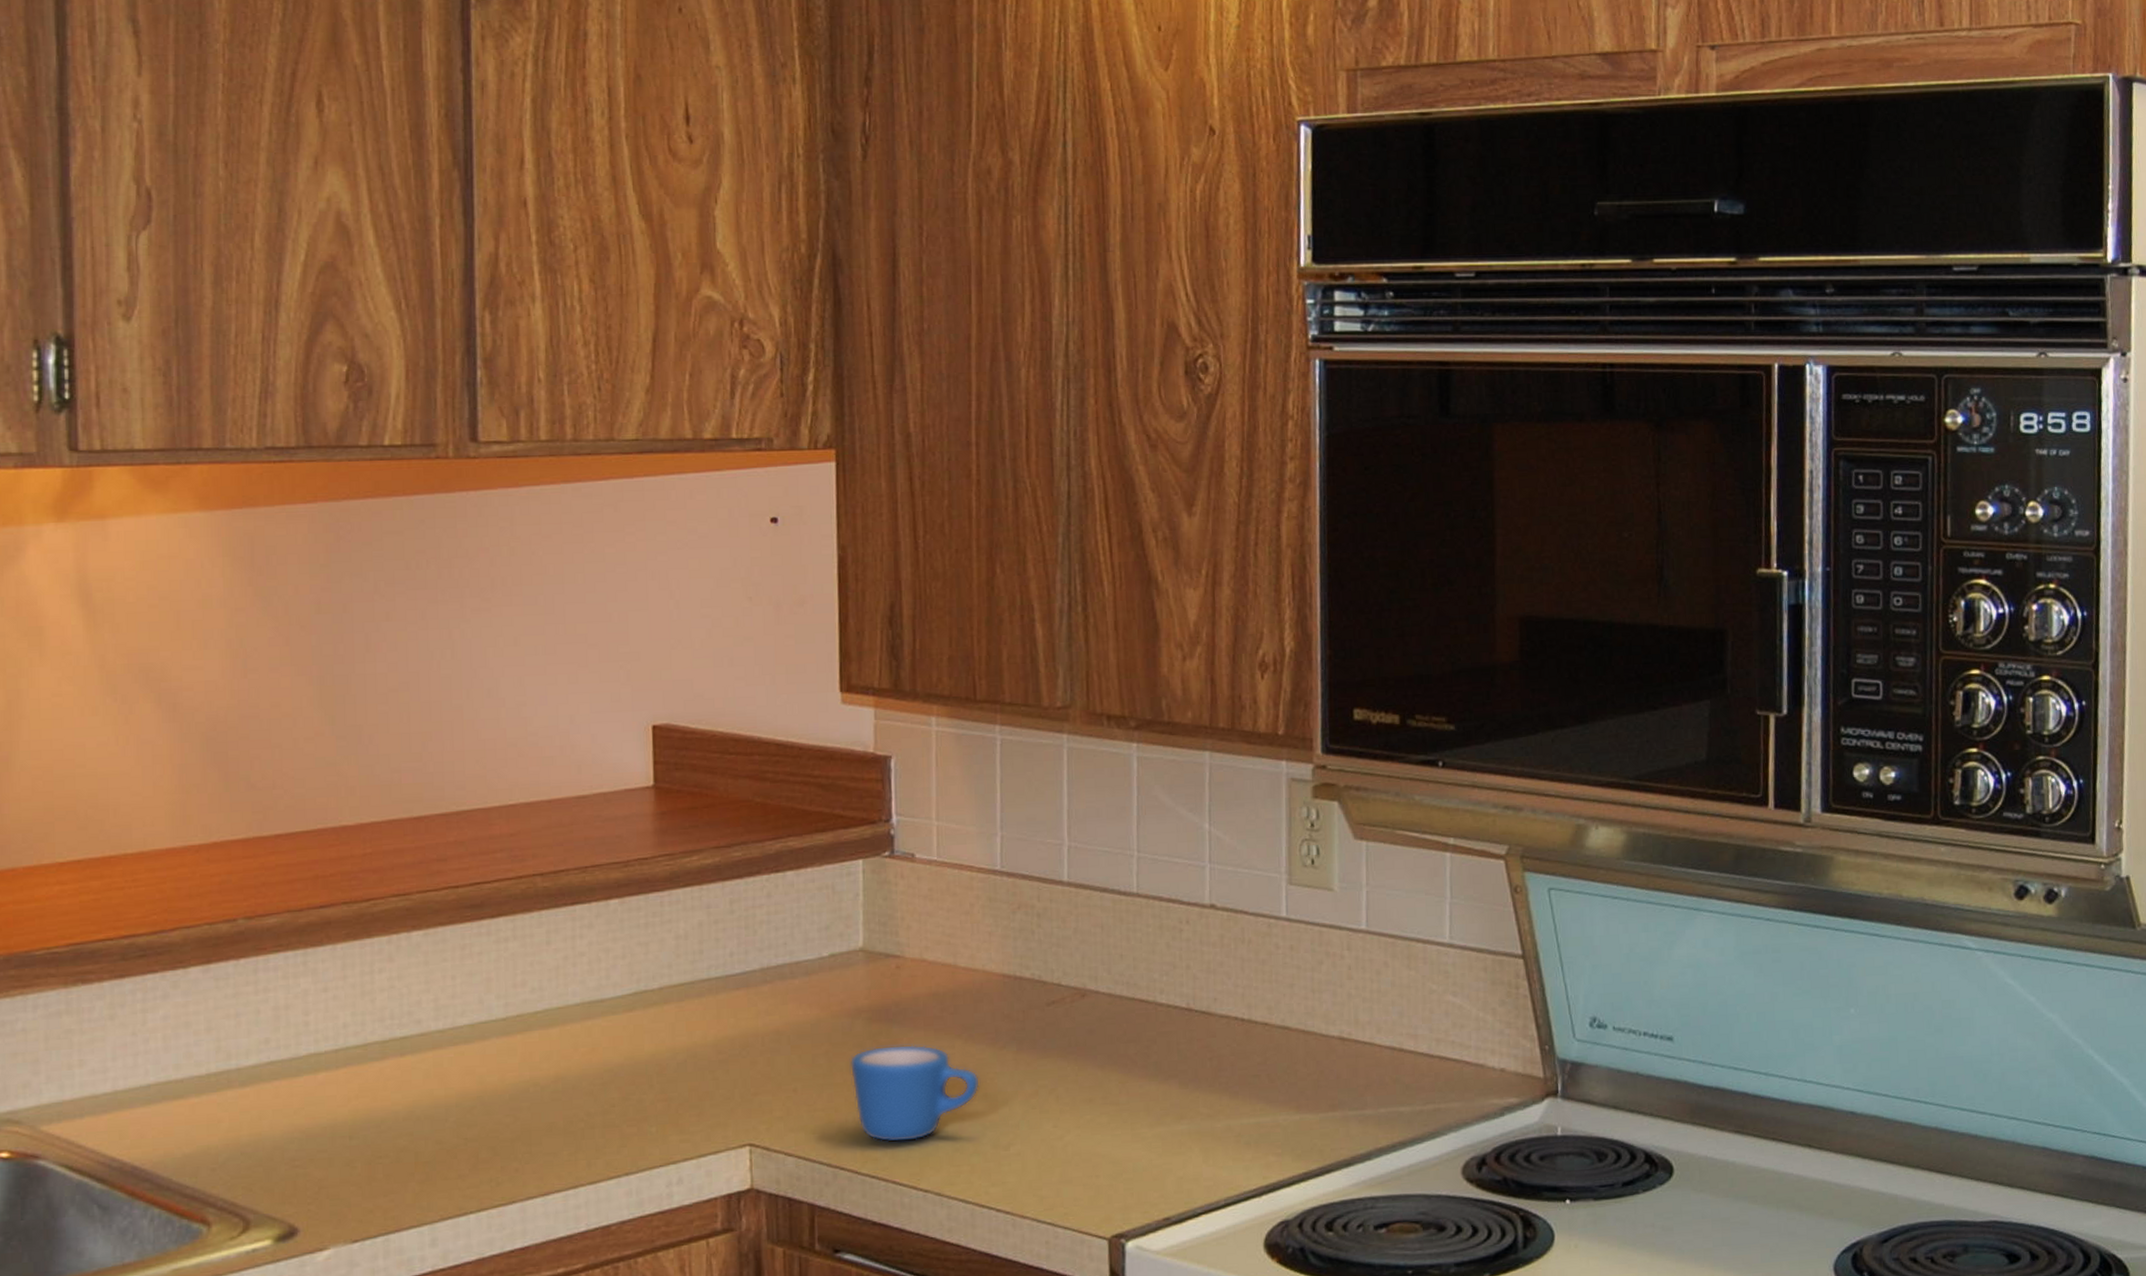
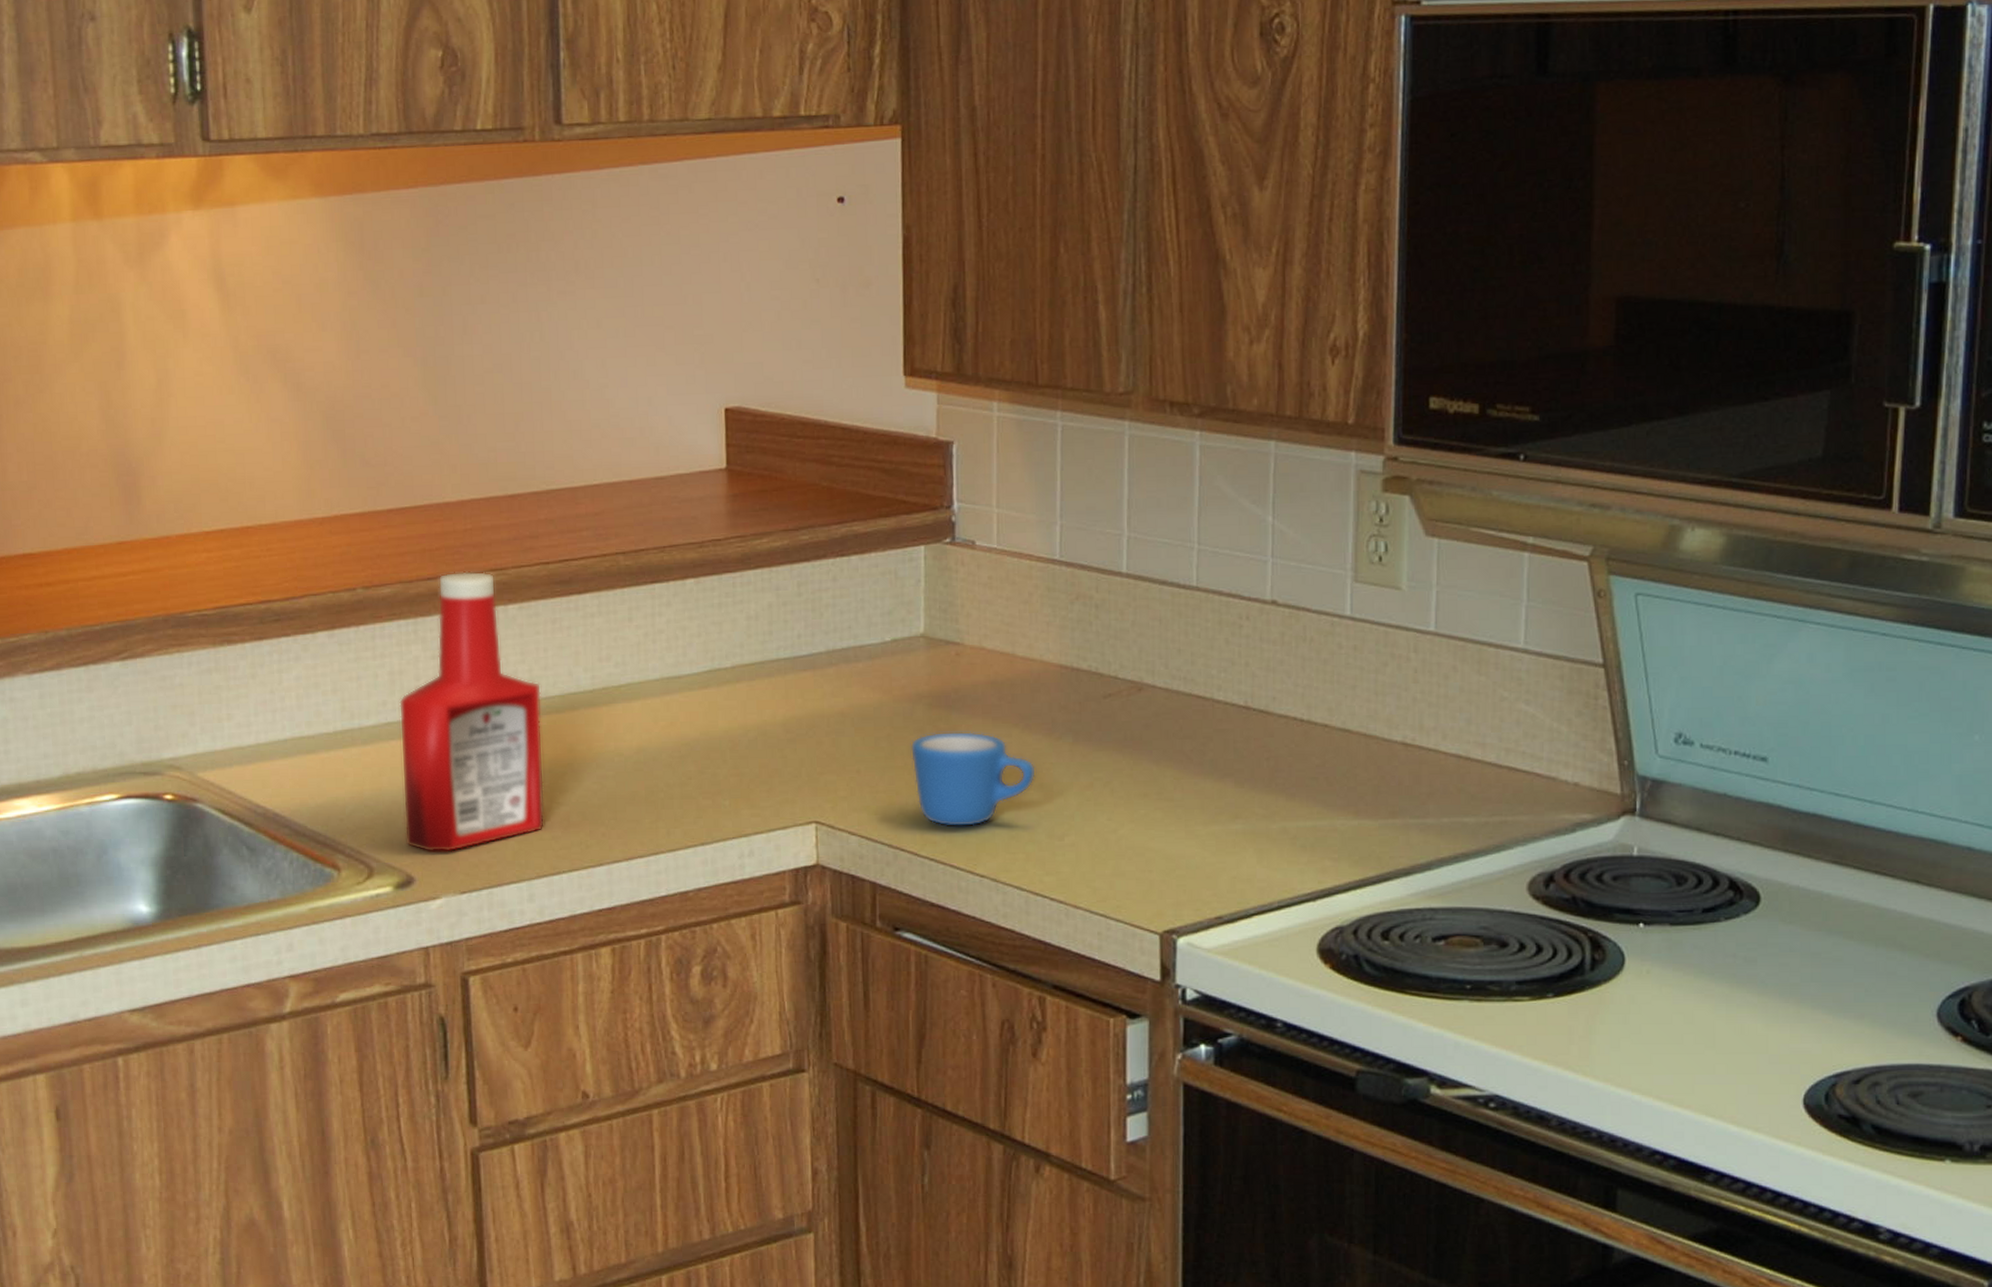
ketchup bottle: none [285,897,451,1200] -> present [399,571,545,852]

